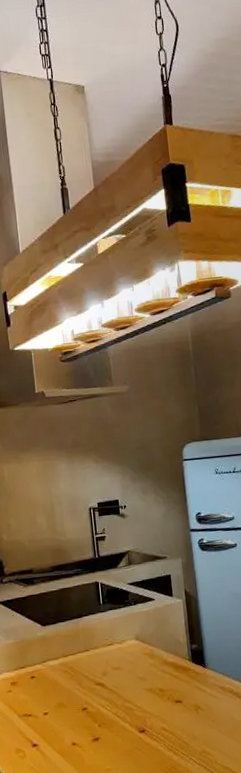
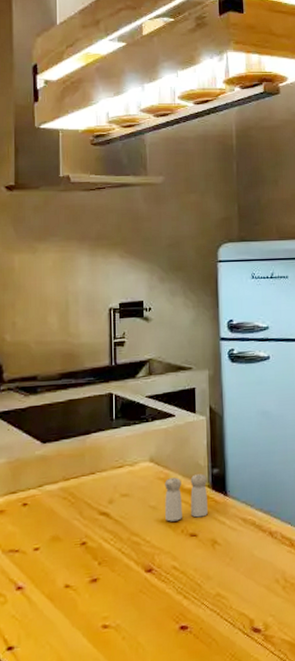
salt and pepper shaker: none [150,649,190,690] -> present [164,474,208,522]

